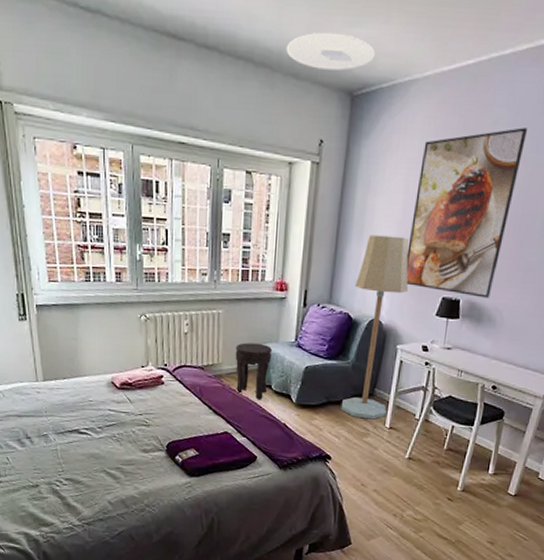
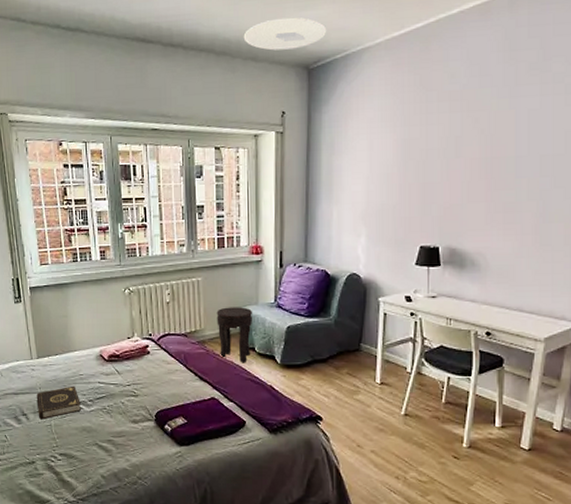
book: none [41,411,90,444] -> present [36,385,82,420]
floor lamp: present [340,235,409,420] -> none [327,191,384,376]
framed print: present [406,127,527,298] -> none [378,77,485,243]

